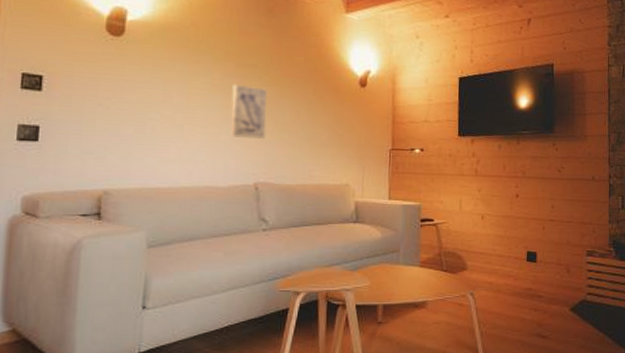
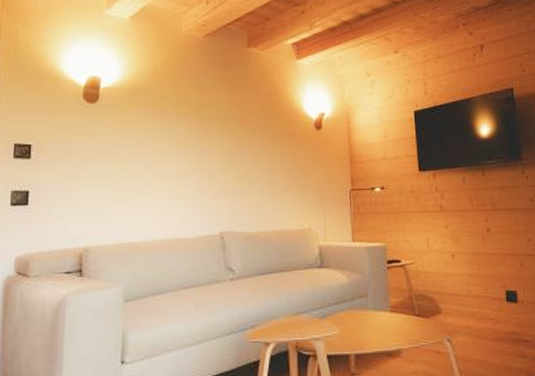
wall art: present [231,84,267,140] -> none [195,137,228,189]

